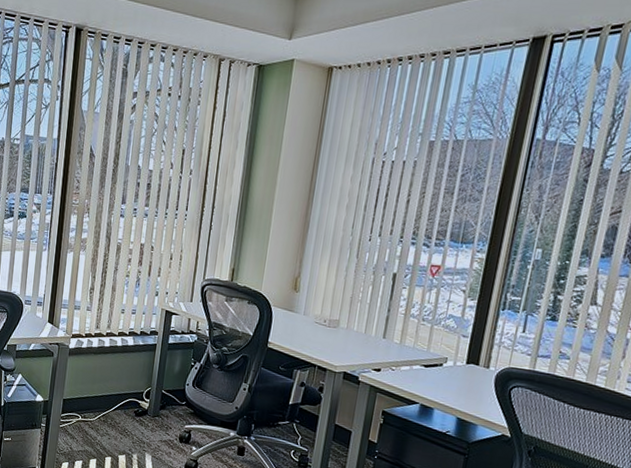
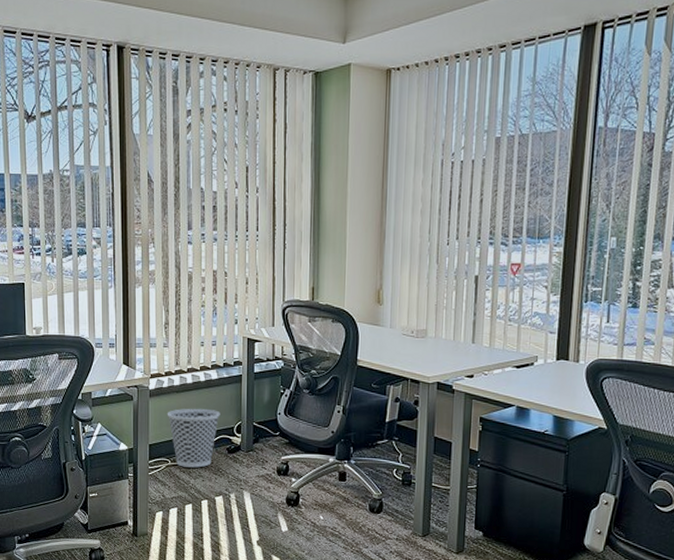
wastebasket: none [82,369,132,426] -> present [167,408,220,468]

